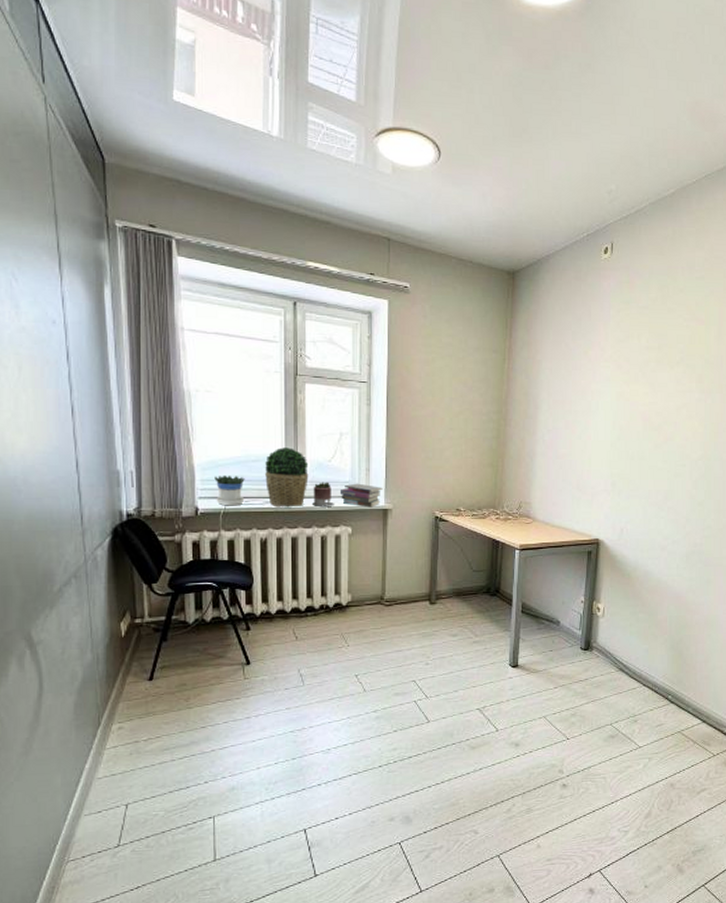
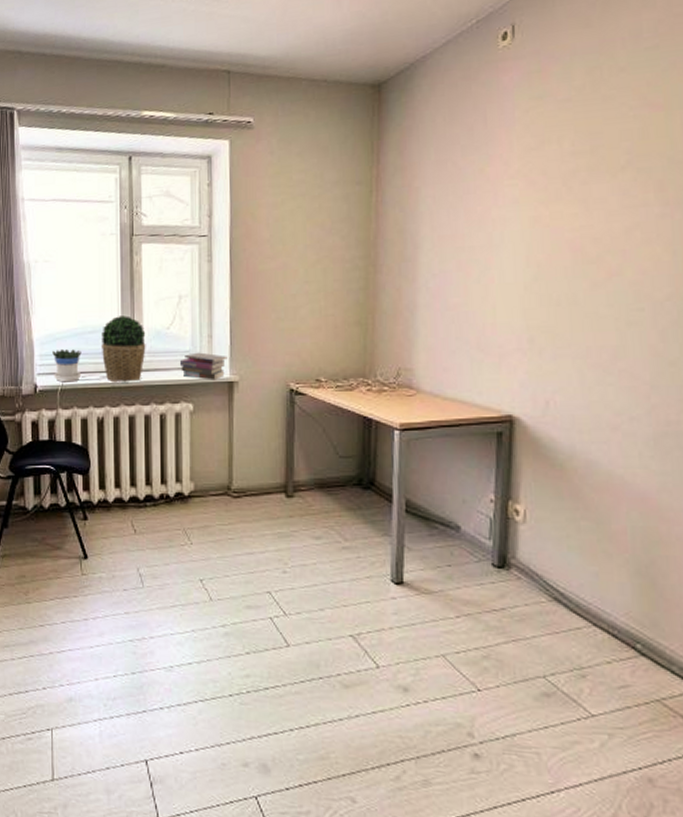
succulent planter: present [313,482,335,508] -> none [150,352,175,382]

